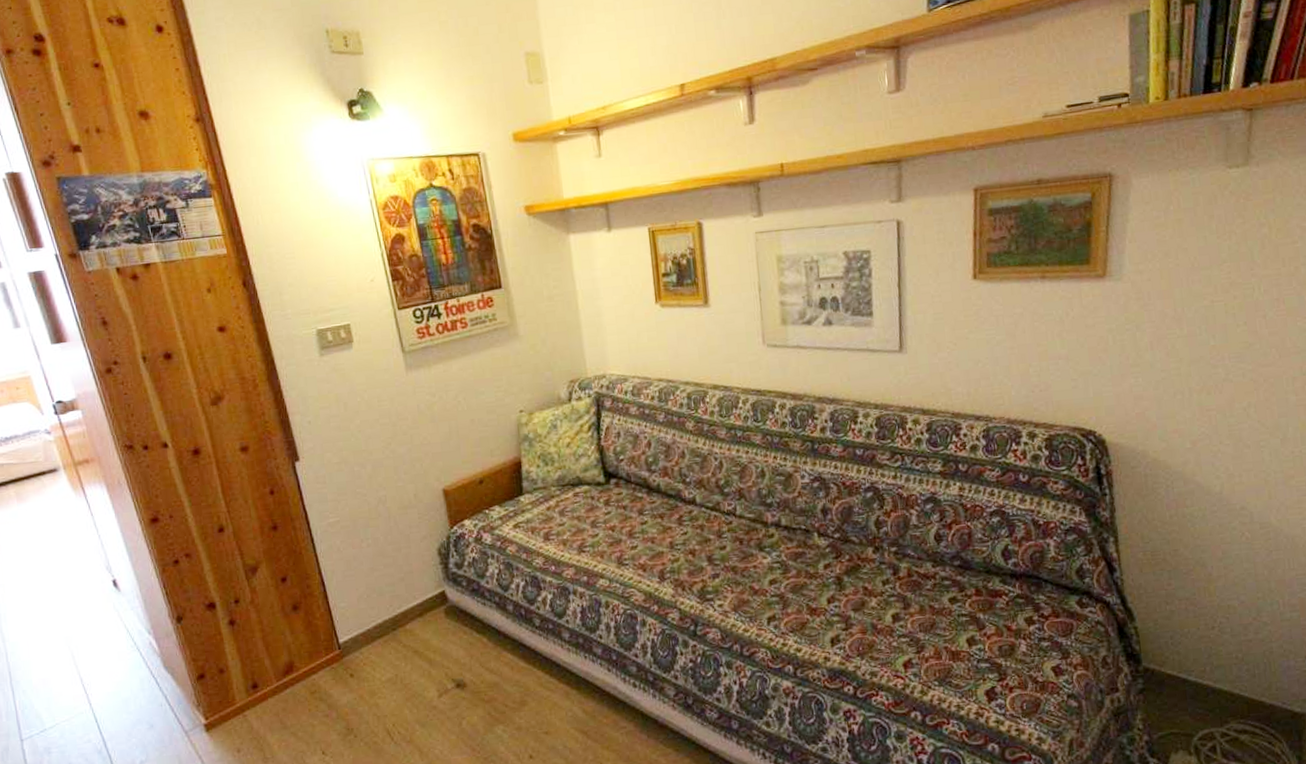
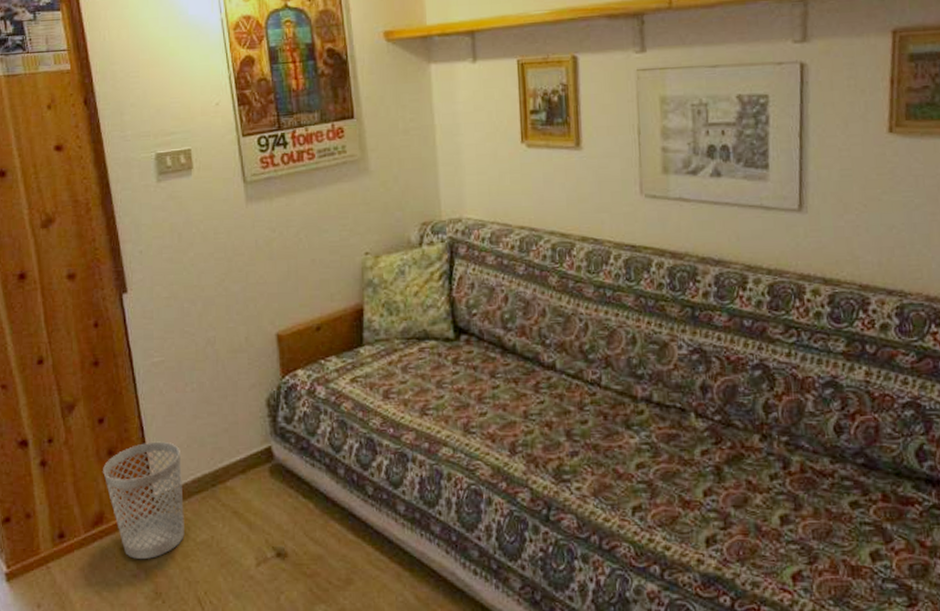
wastebasket: none [289,594,371,701] -> present [103,441,184,559]

